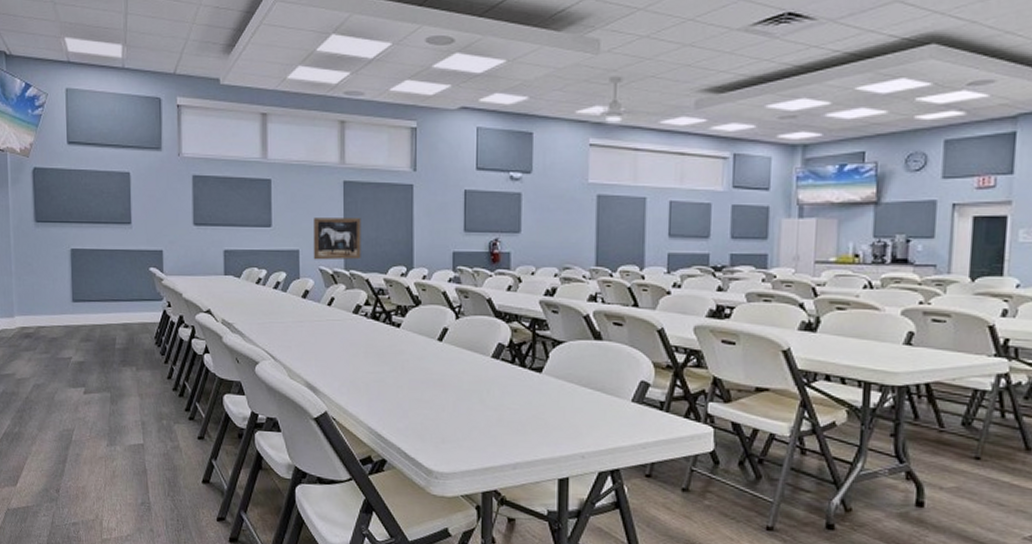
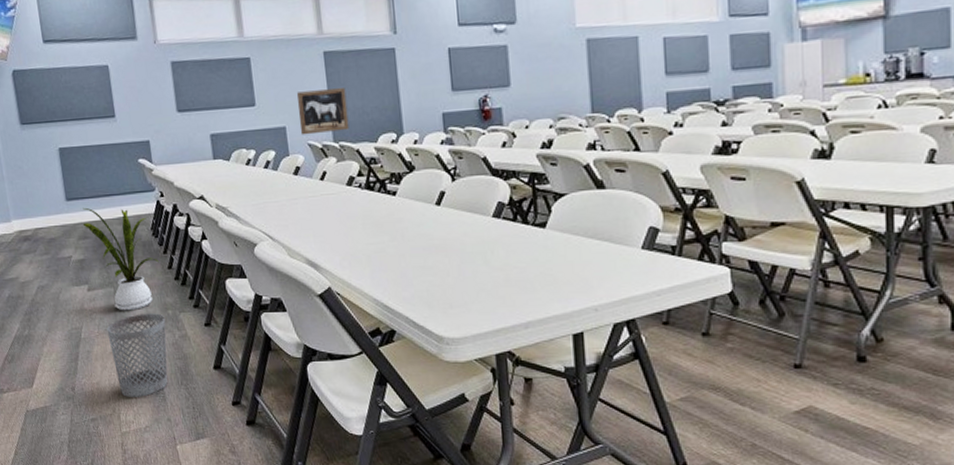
house plant: none [86,310,159,418] -> present [82,207,159,311]
wastebasket: none [99,421,159,505] -> present [106,313,168,397]

